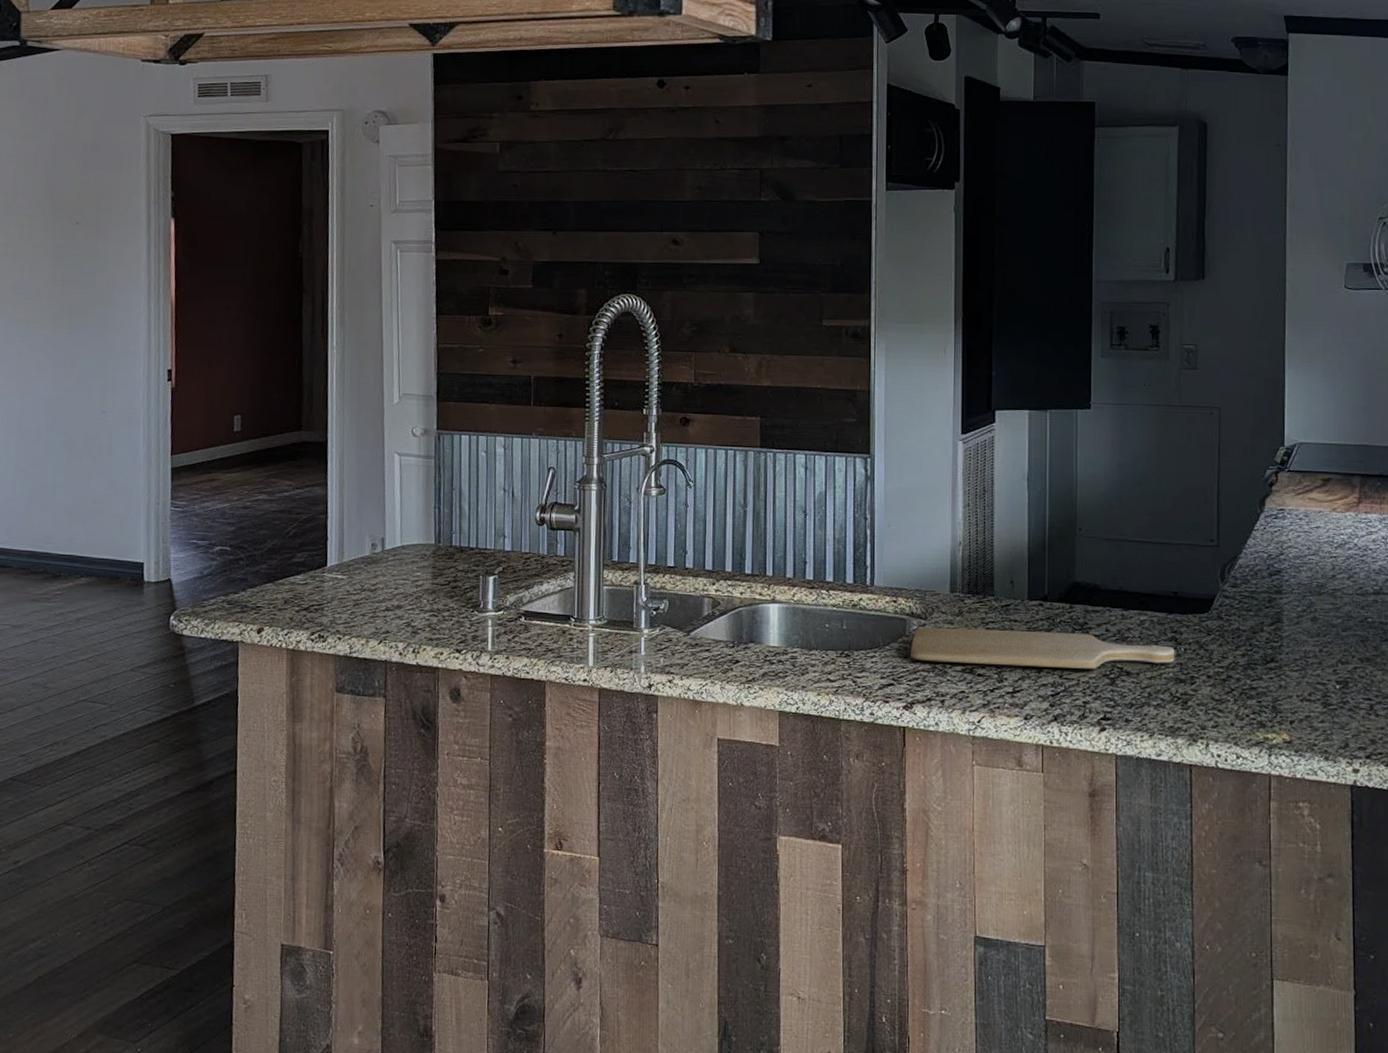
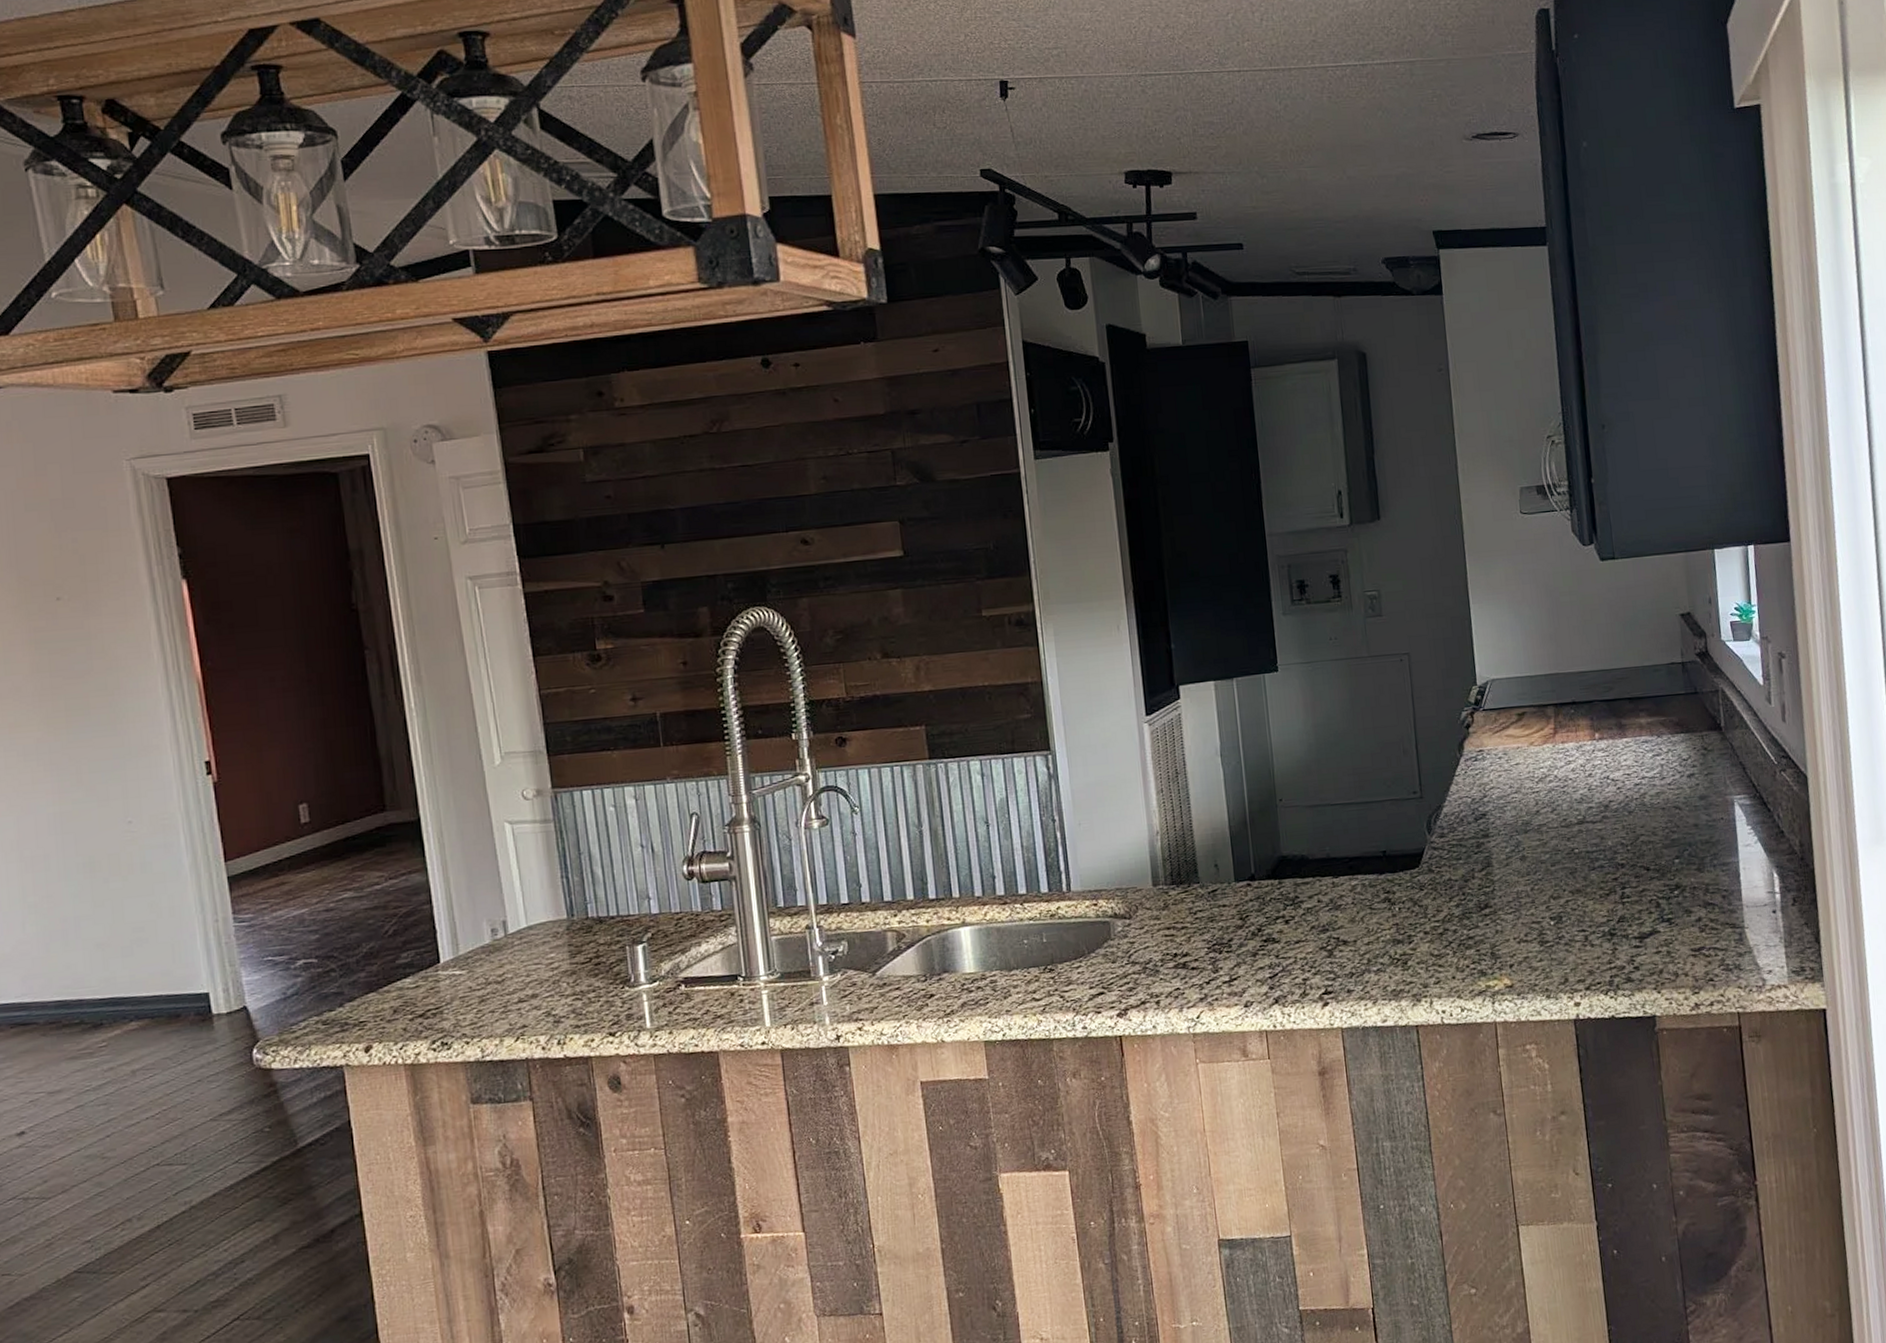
chopping board: present [911,627,1175,669] -> none [1118,907,1391,964]

